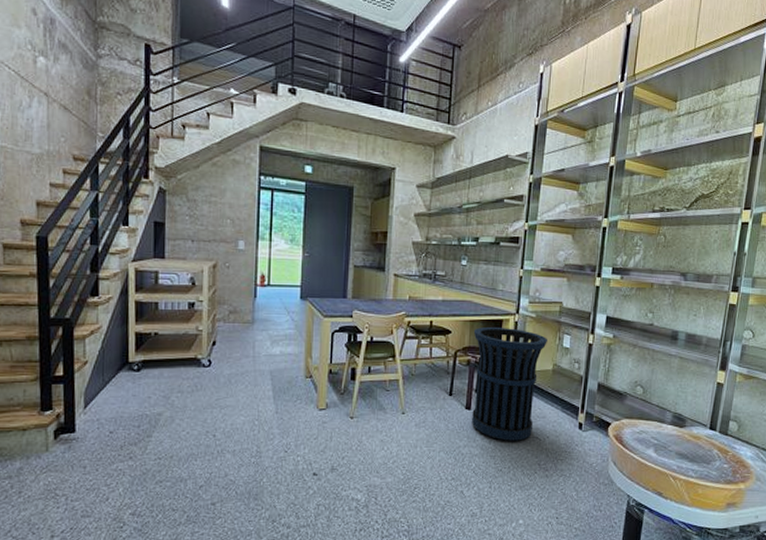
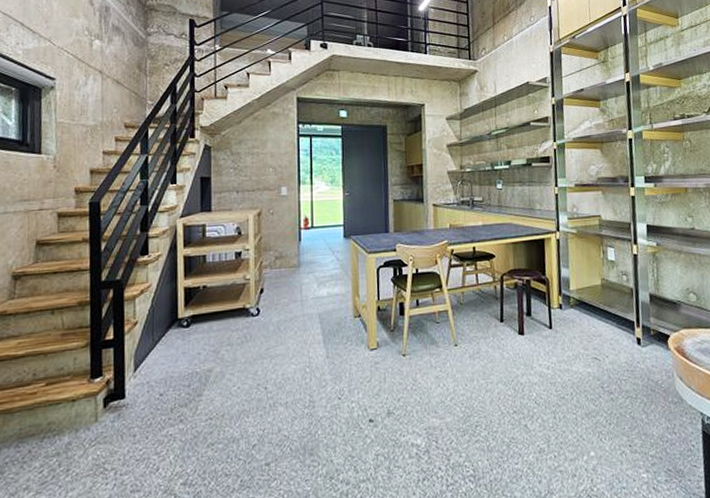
trash can: present [472,326,547,441] -> none [517,246,592,366]

